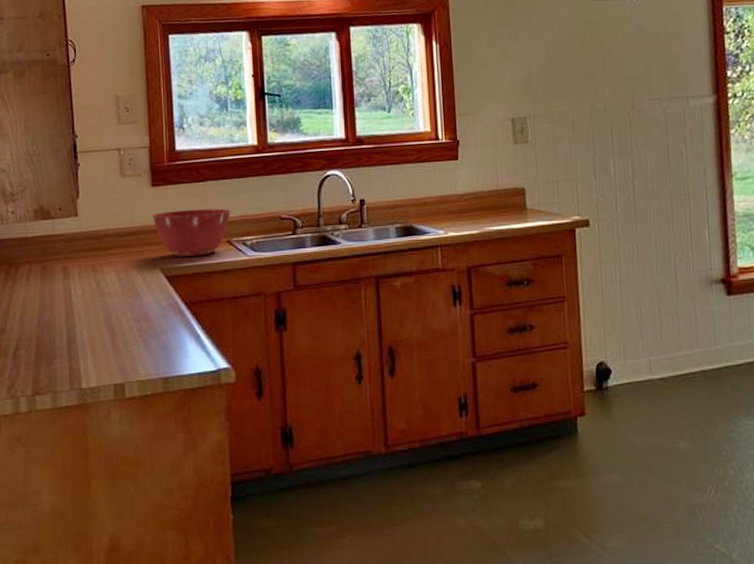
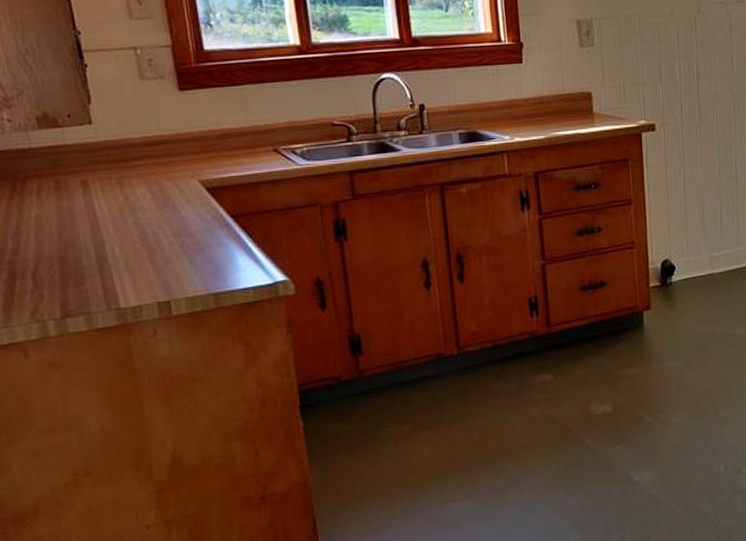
mixing bowl: present [151,208,232,257] -> none [182,114,277,167]

